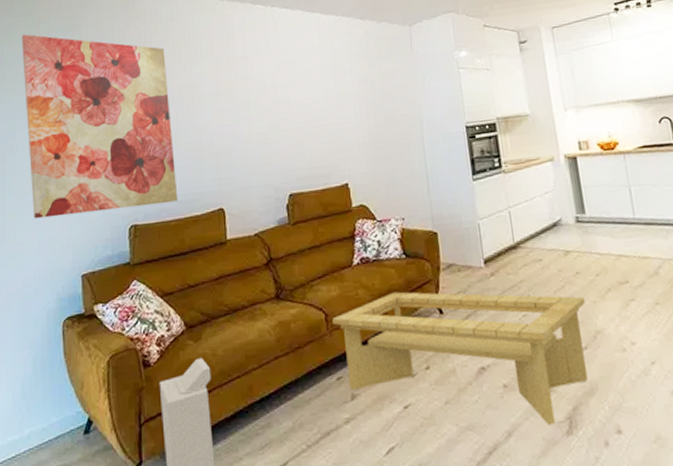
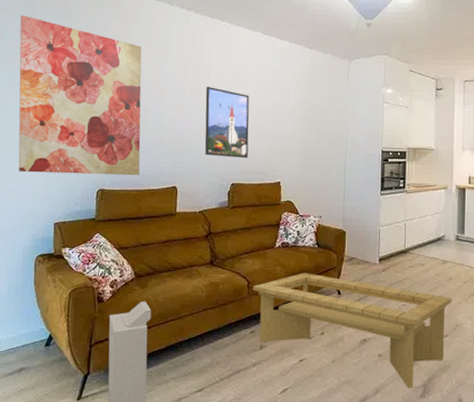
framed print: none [245,82,305,165] -> present [204,87,249,158]

